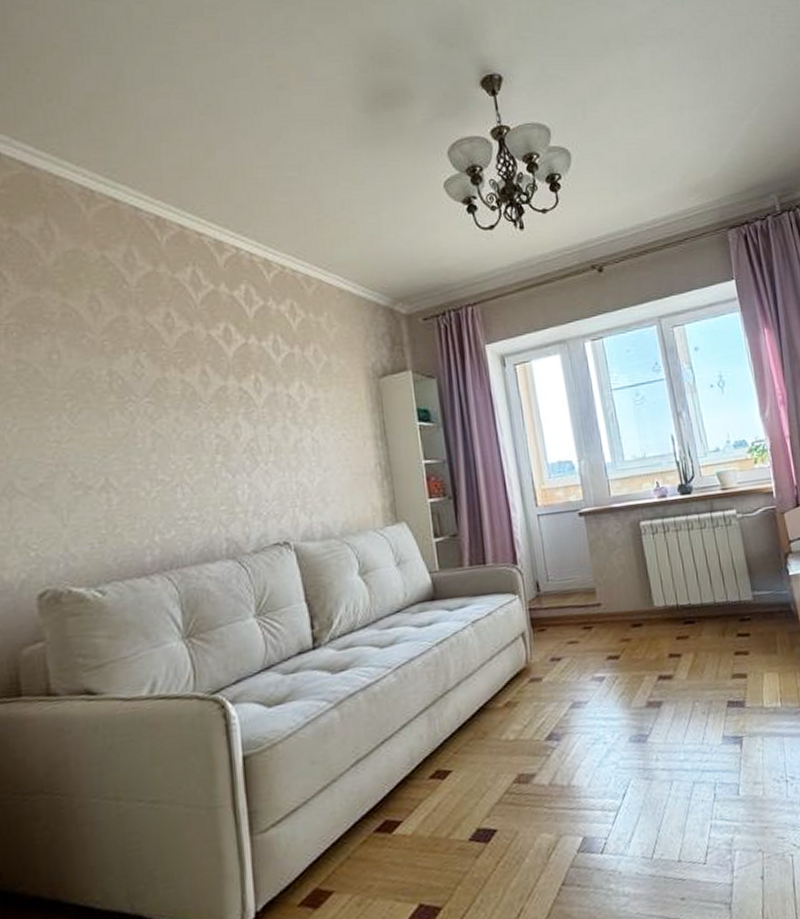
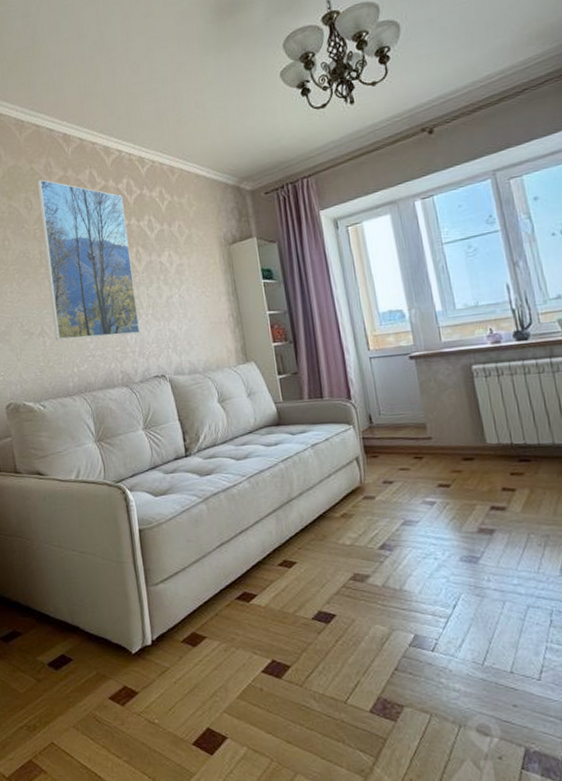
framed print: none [111,273,257,498] -> present [37,179,141,341]

